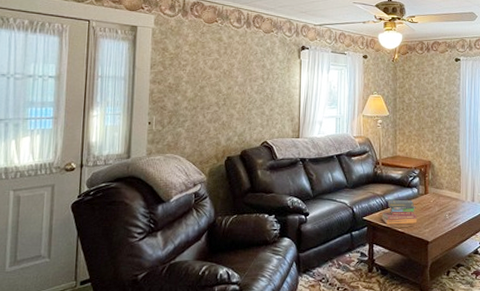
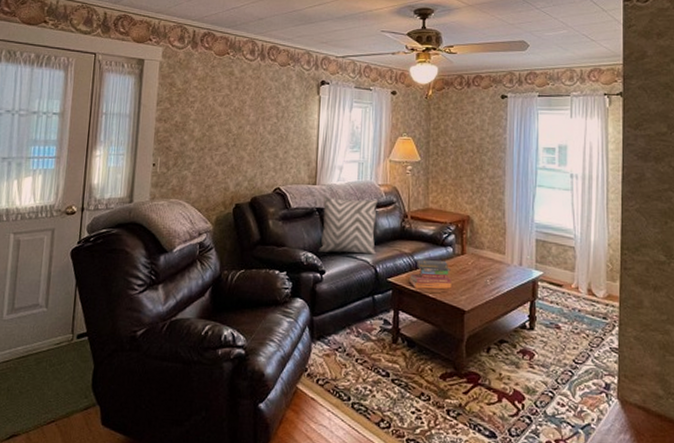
pillow: none [302,148,353,198] -> present [318,196,378,255]

